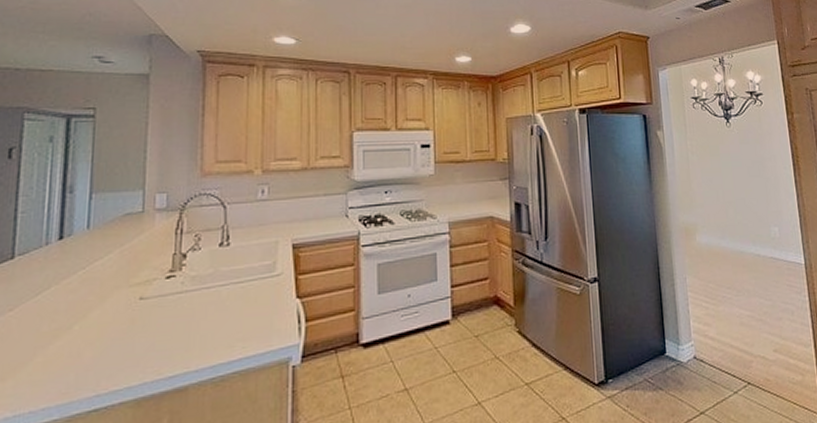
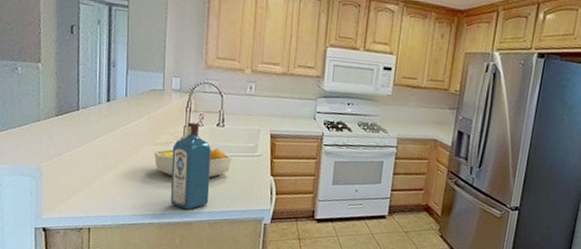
fruit bowl: none [128,274,242,326] -> present [154,147,232,177]
liquor: none [154,247,213,370] -> present [170,122,211,210]

